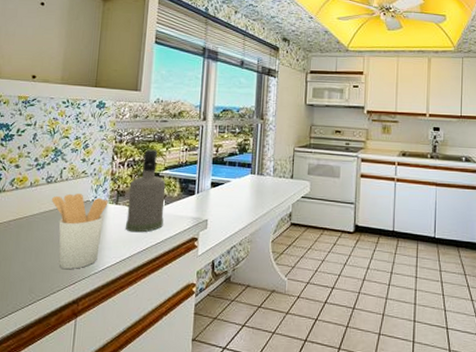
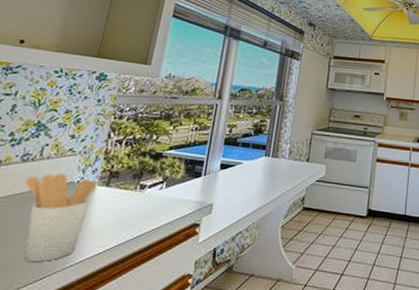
spray bottle: present [126,149,166,233] -> none [115,127,170,219]

